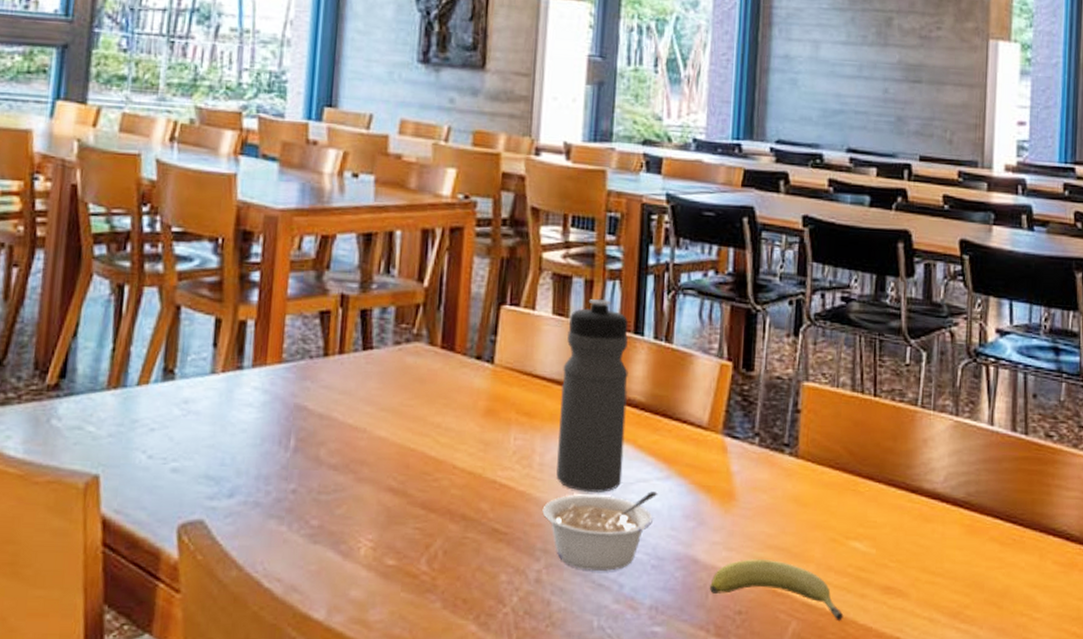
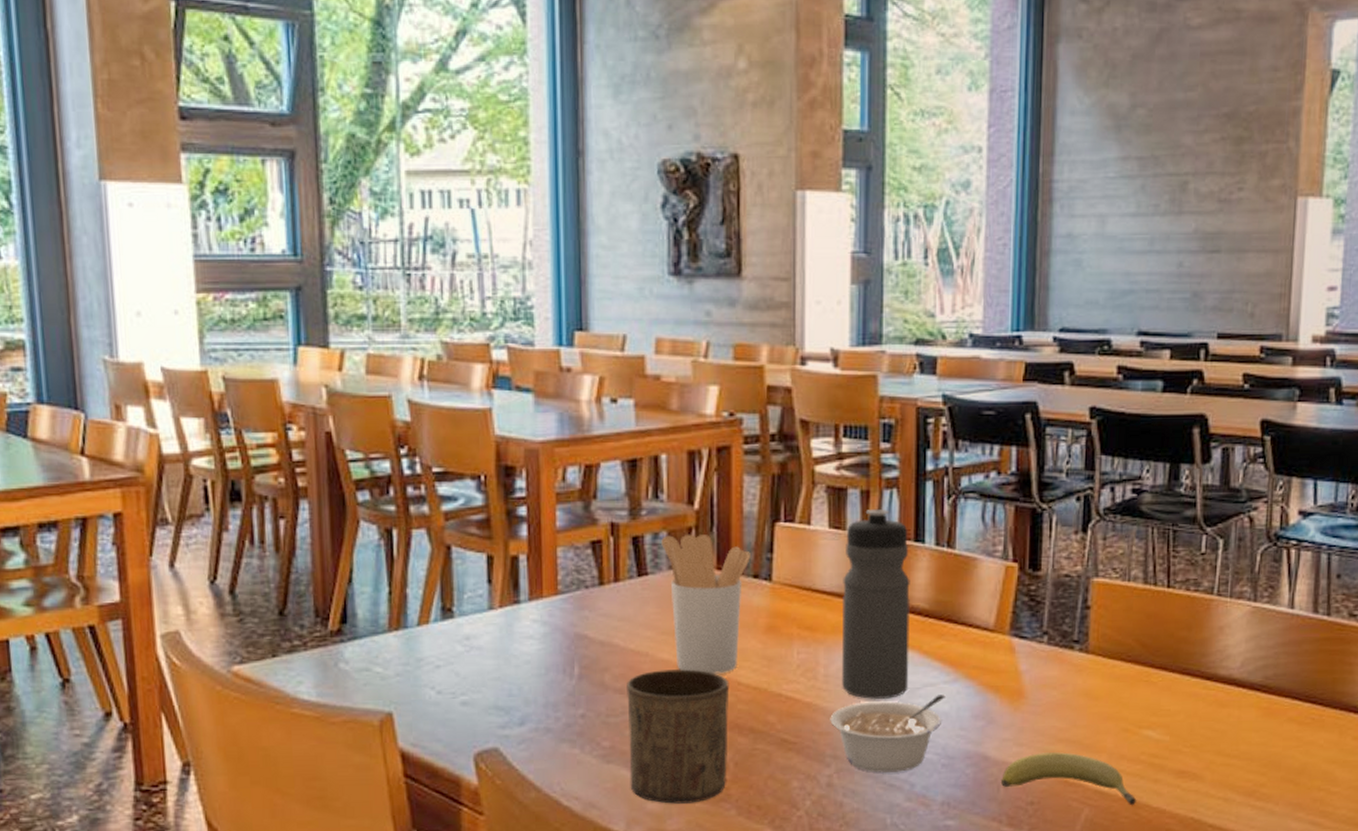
cup: none [335,447,445,593] -> present [627,669,729,804]
utensil holder: none [389,310,475,456] -> present [661,534,751,674]

